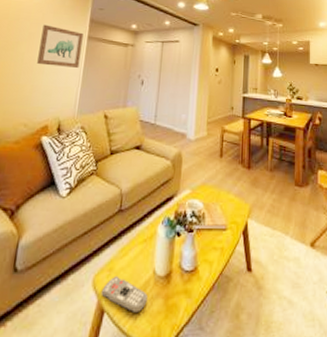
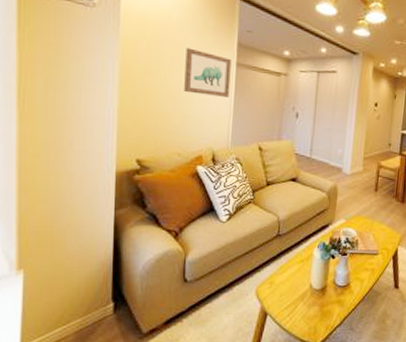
remote control: present [101,275,148,314] -> none [264,288,305,317]

